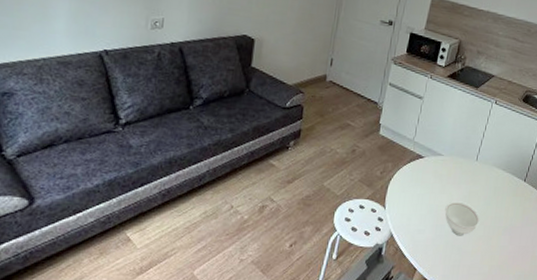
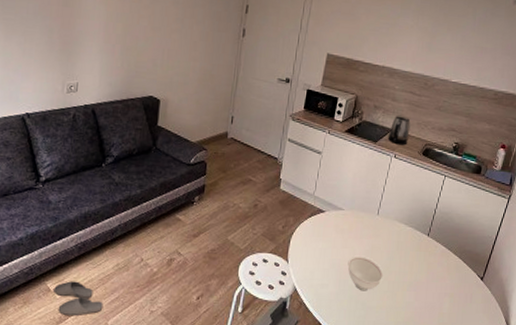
slippers: none [134,230,189,267] -> present [54,281,103,316]
kettle: none [489,62,513,92] -> present [387,116,411,145]

